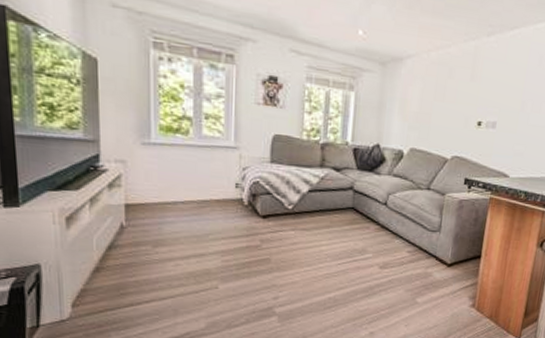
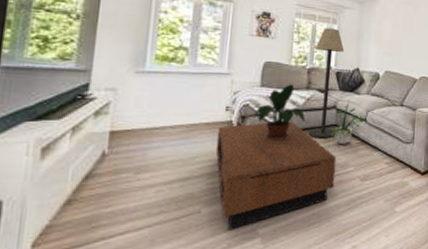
coffee table: none [228,201,354,307] -> present [215,121,337,231]
potted plant: none [265,161,320,222] -> present [253,84,306,141]
floor lamp: none [323,95,363,222] -> present [308,27,345,139]
potted plant: none [347,181,387,229] -> present [331,100,366,144]

